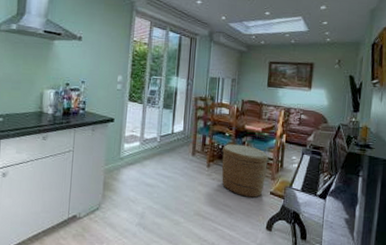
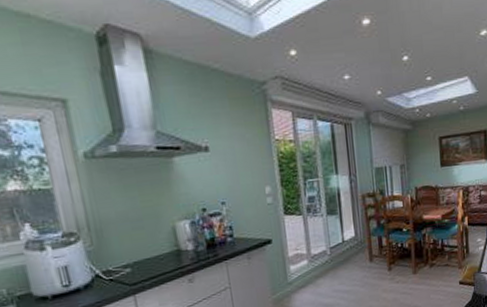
basket: present [221,144,269,198] -> none [402,237,453,294]

